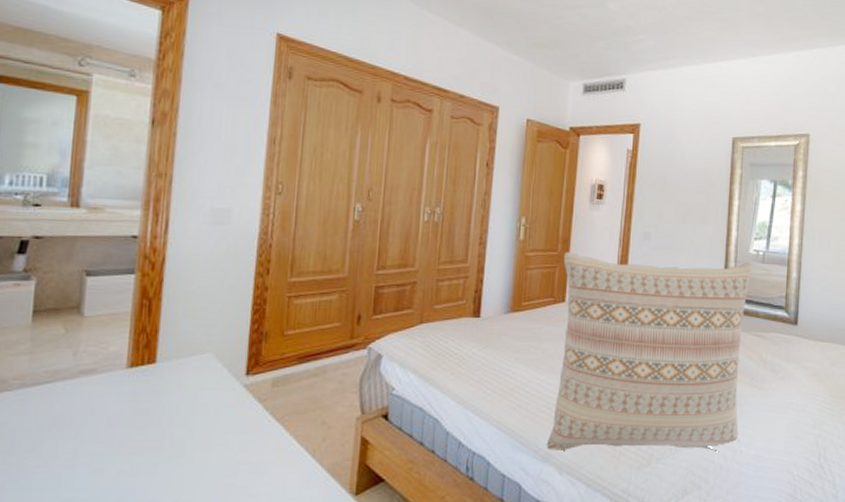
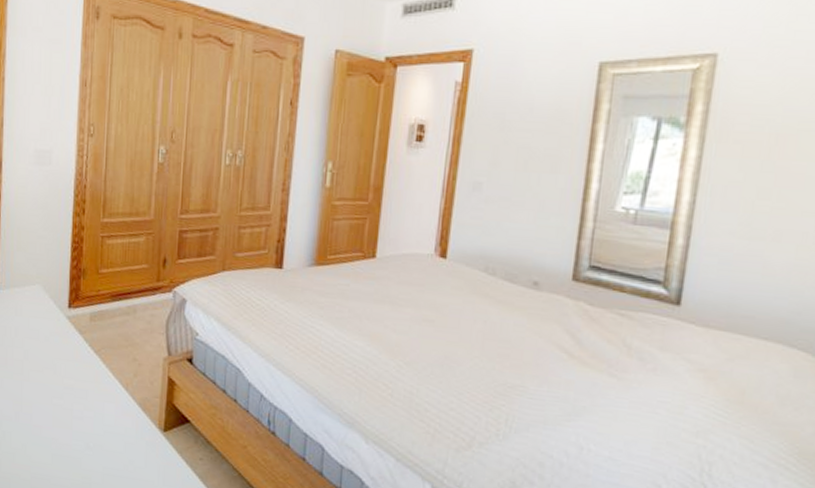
pillow: present [546,252,752,453] -> none [351,202,618,447]

